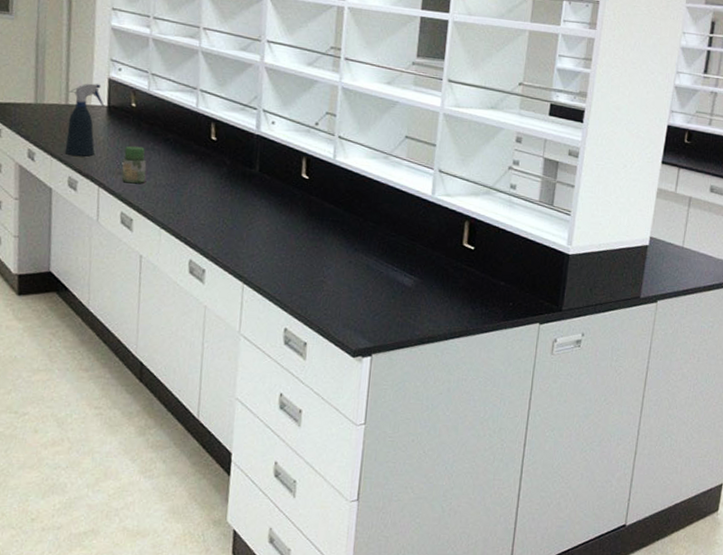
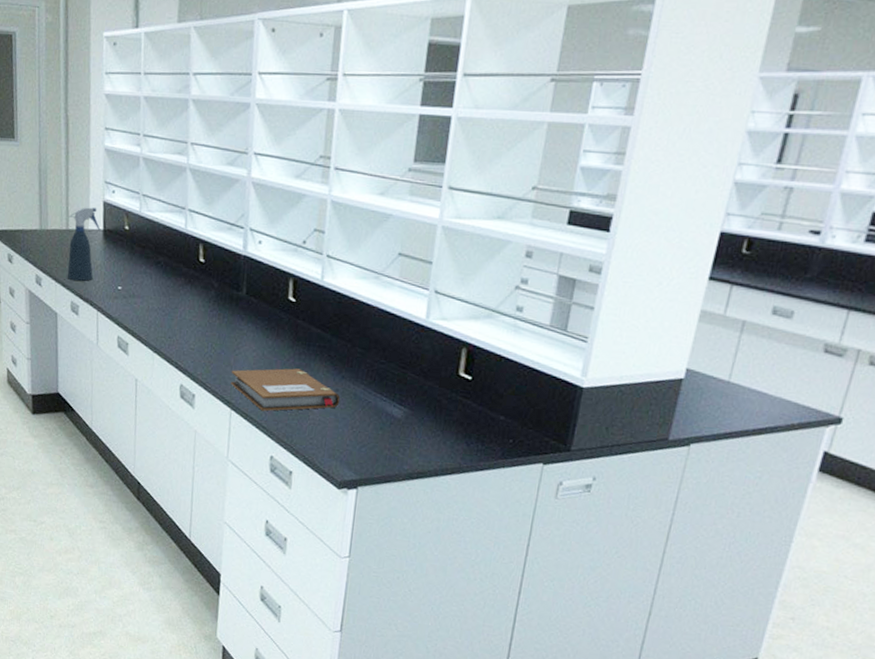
jar: present [121,145,147,184] -> none [117,269,140,308]
notebook: none [243,242,354,285] -> present [231,368,341,412]

